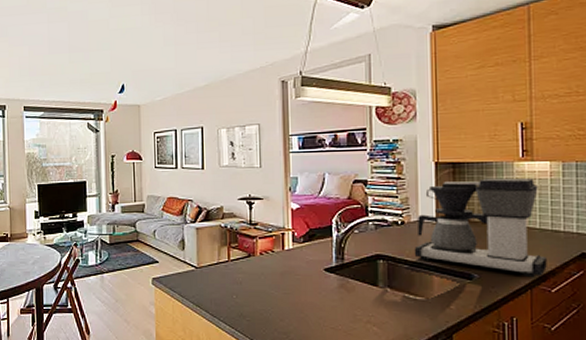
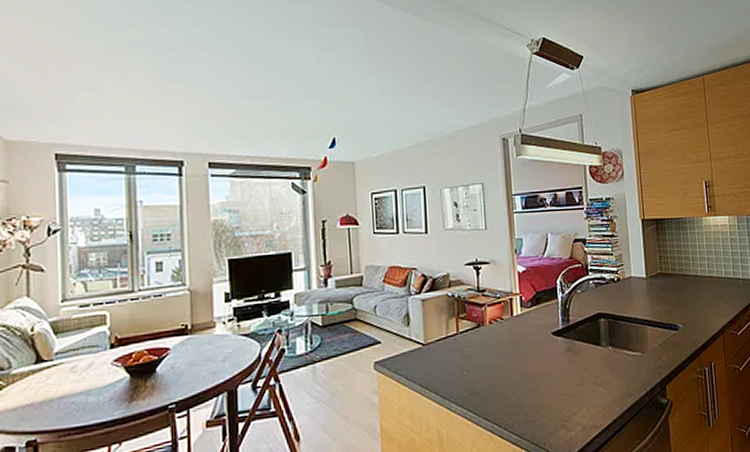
coffee maker: present [414,178,547,278] -> none [629,232,733,324]

